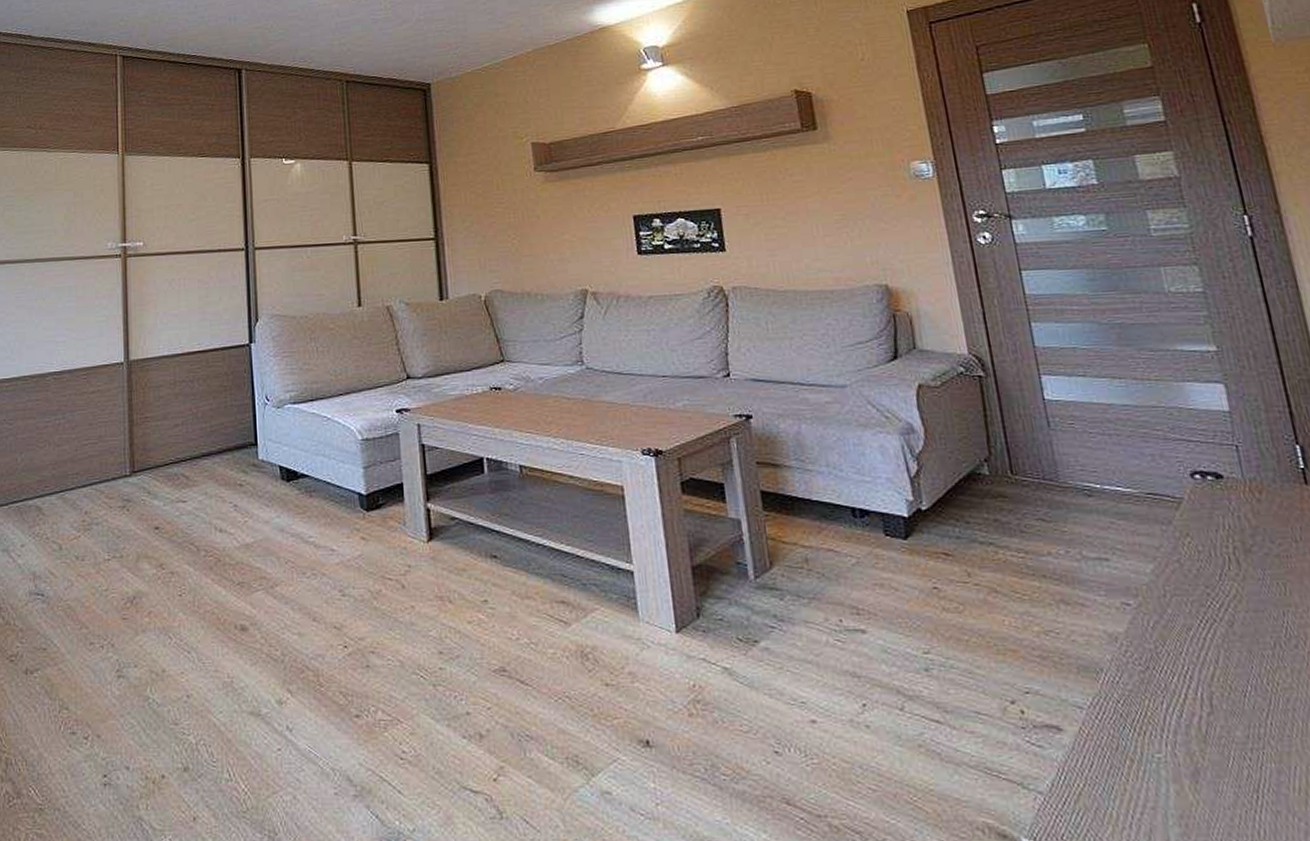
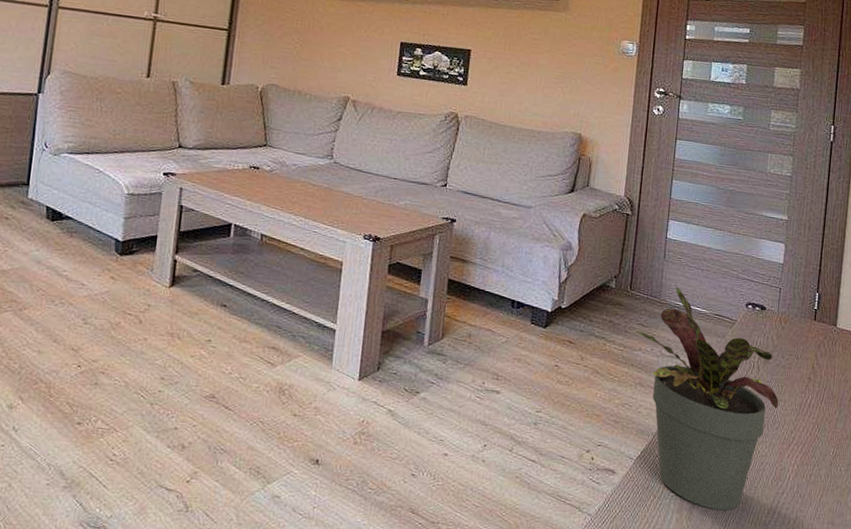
potted plant: none [1038,463,1288,776] -> present [637,287,779,511]

